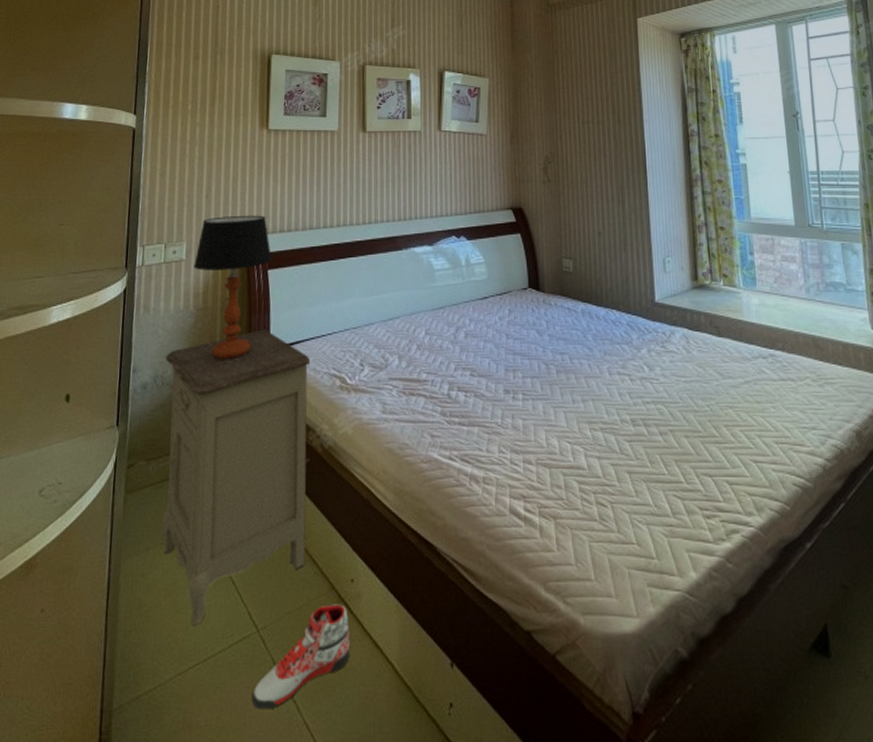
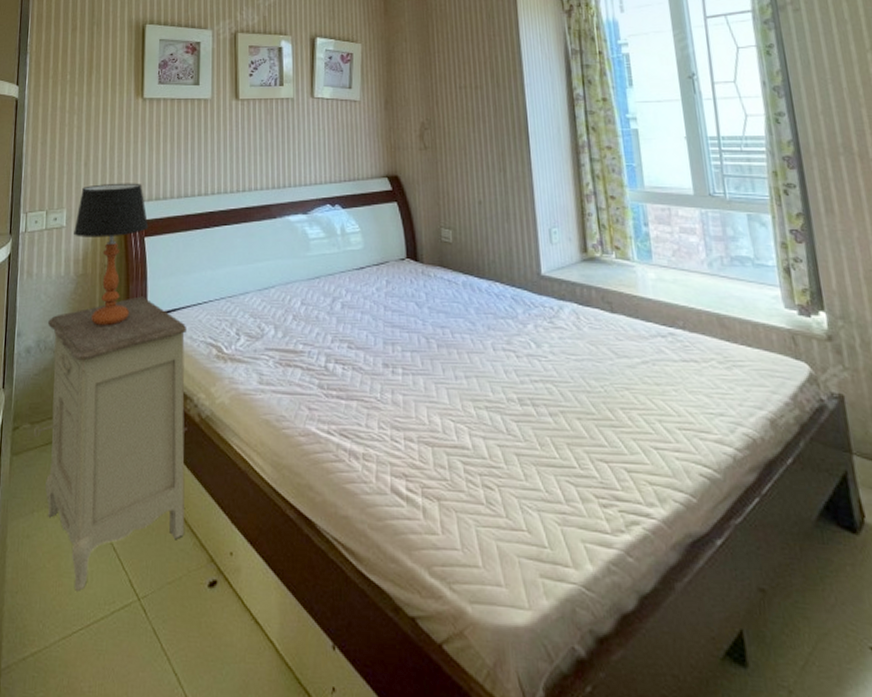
sneaker: present [252,604,350,710] -> none [134,576,230,680]

